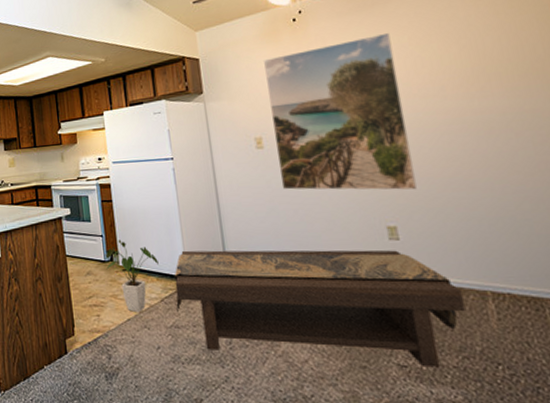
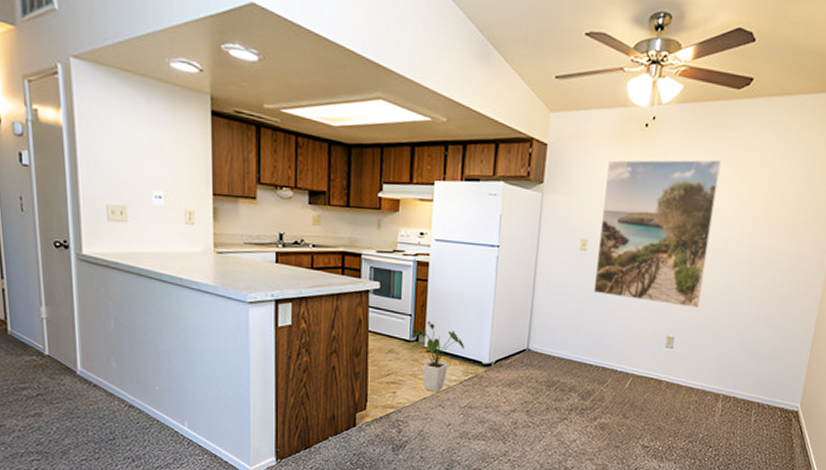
coffee table: present [174,249,465,368] -> none [473,338,704,448]

